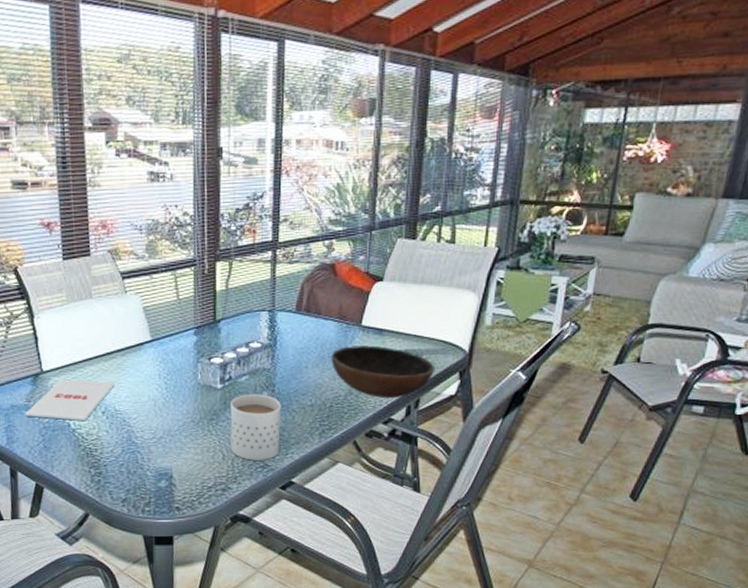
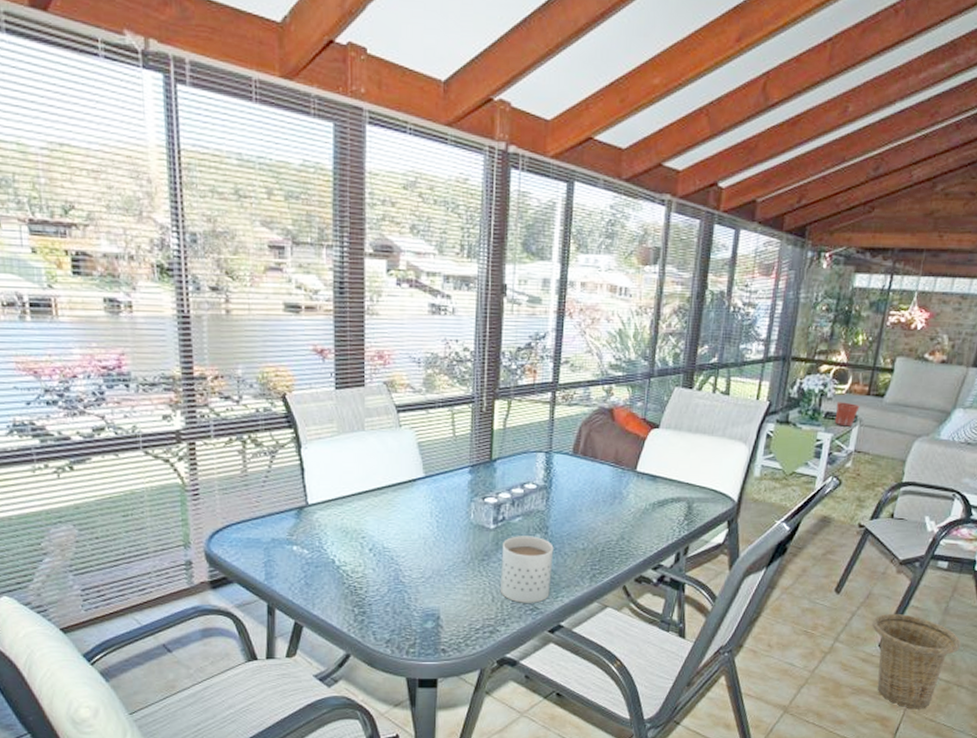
magazine: present [25,379,115,422] -> none [287,513,384,559]
bowl: present [332,345,435,399] -> none [606,491,705,545]
flower pot: none [570,243,597,269] -> present [834,402,860,427]
basket: none [621,462,723,563] -> present [872,613,962,709]

